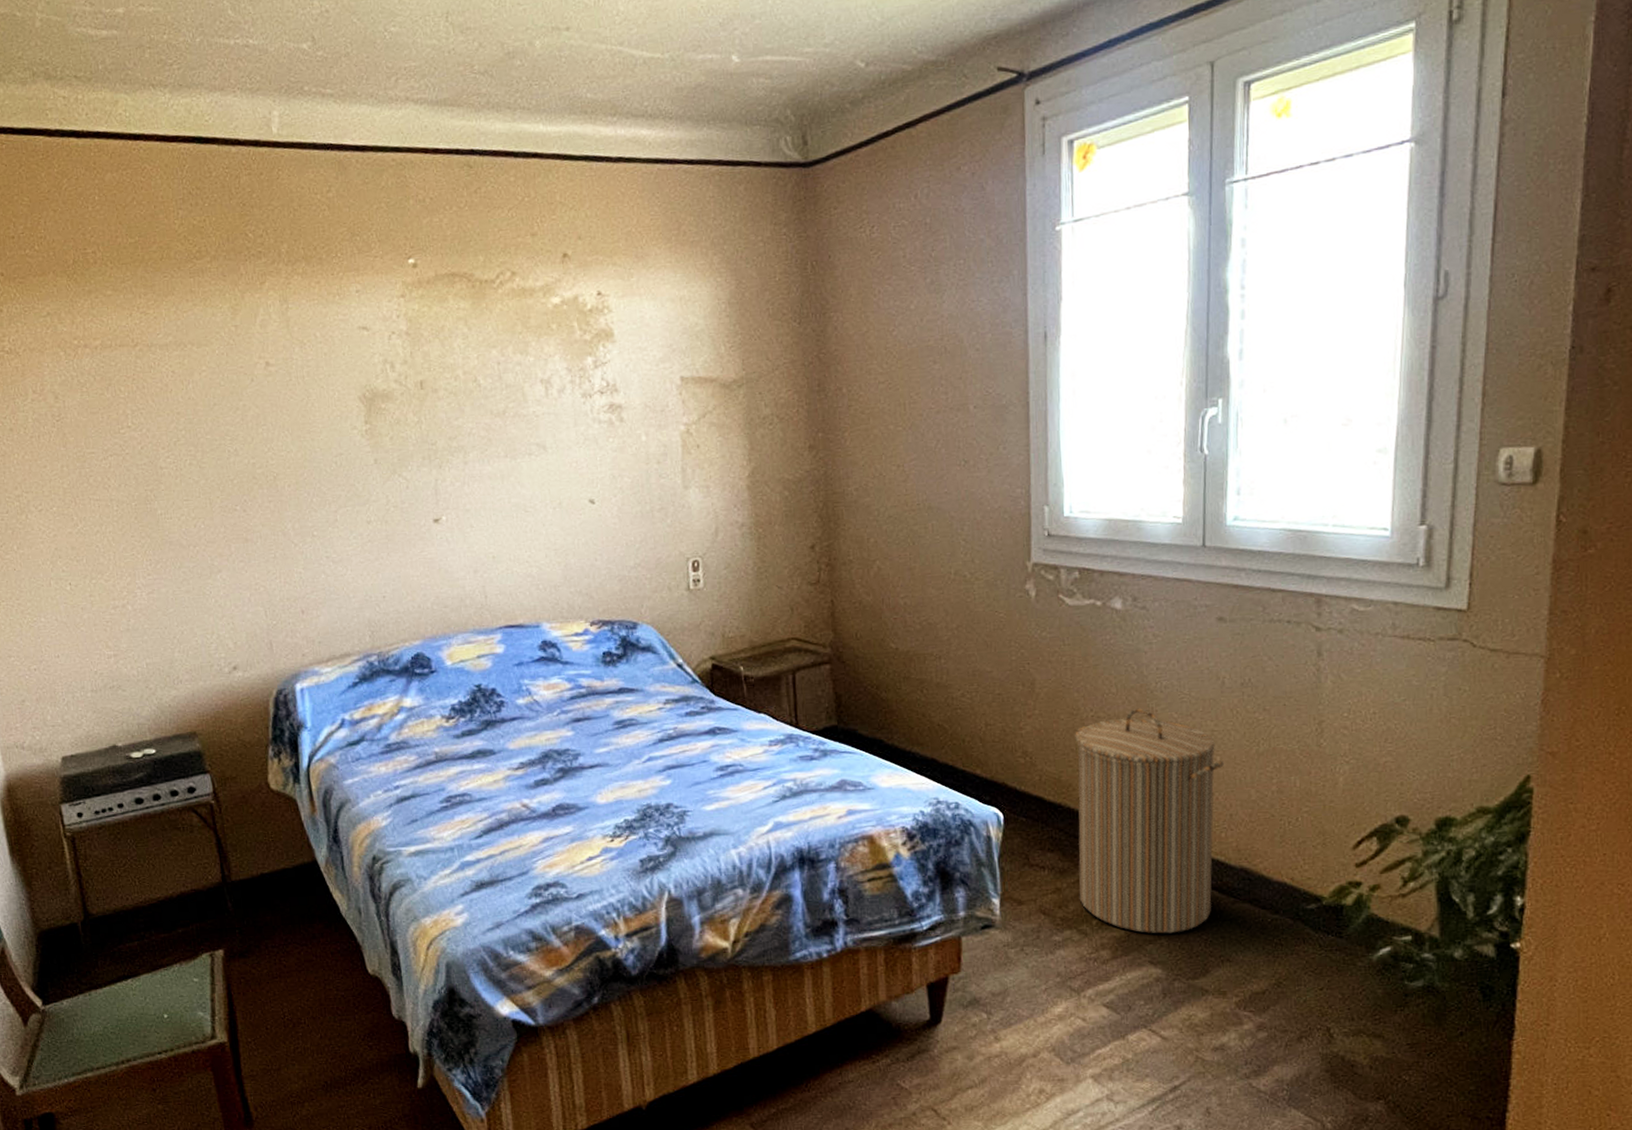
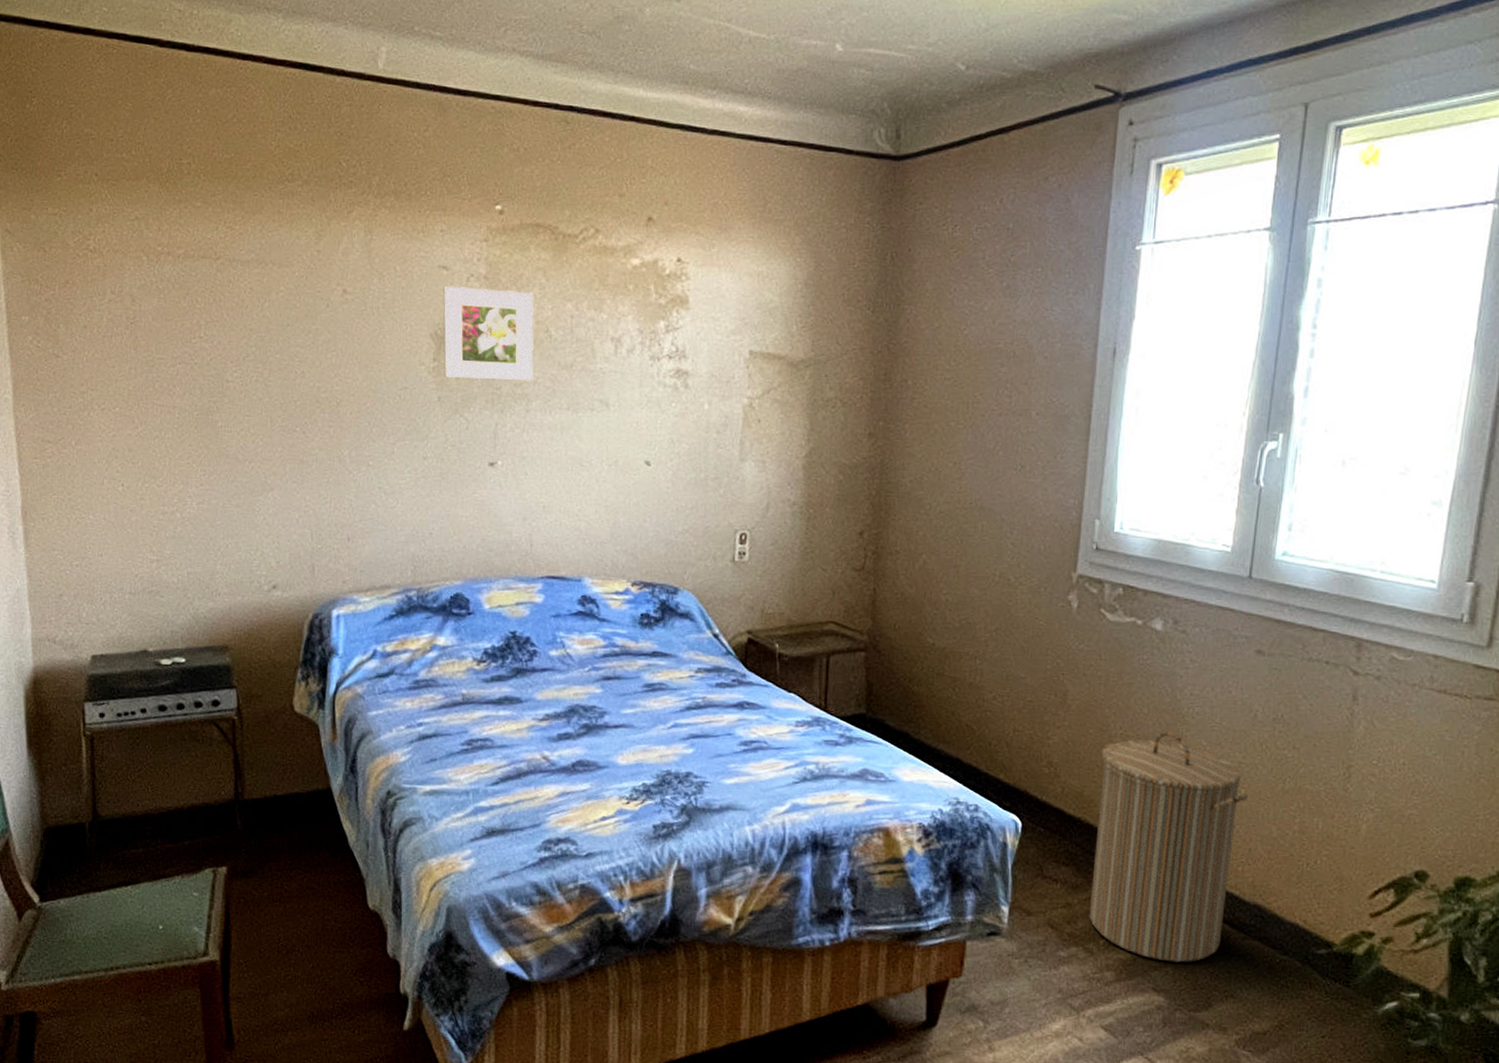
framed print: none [366,343,467,439] -> present [443,285,534,381]

